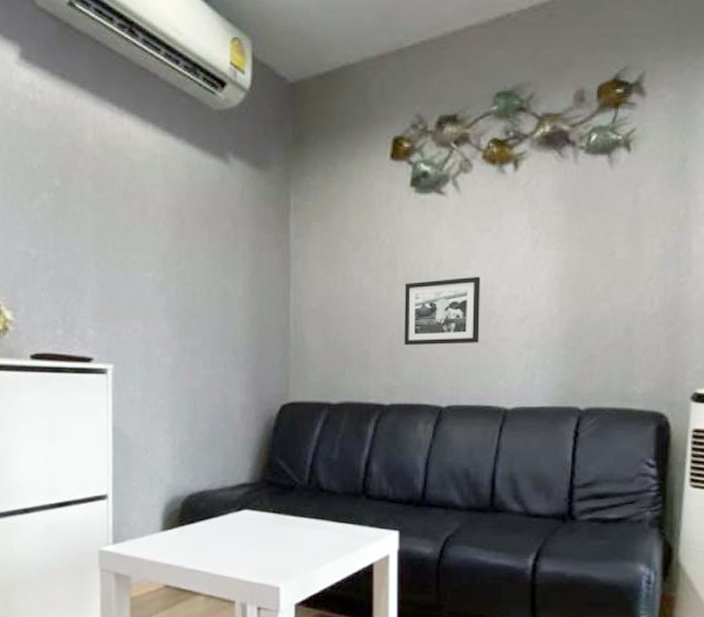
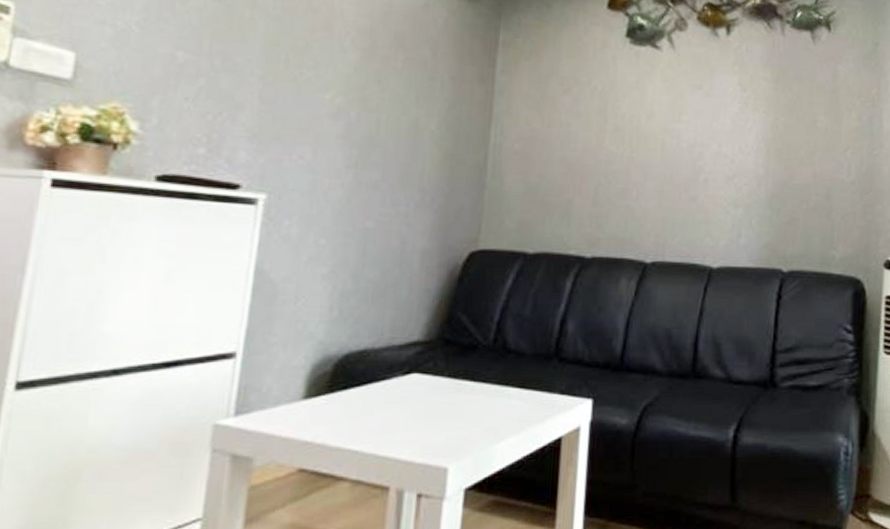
picture frame: present [404,276,481,346] -> none [610,131,691,199]

